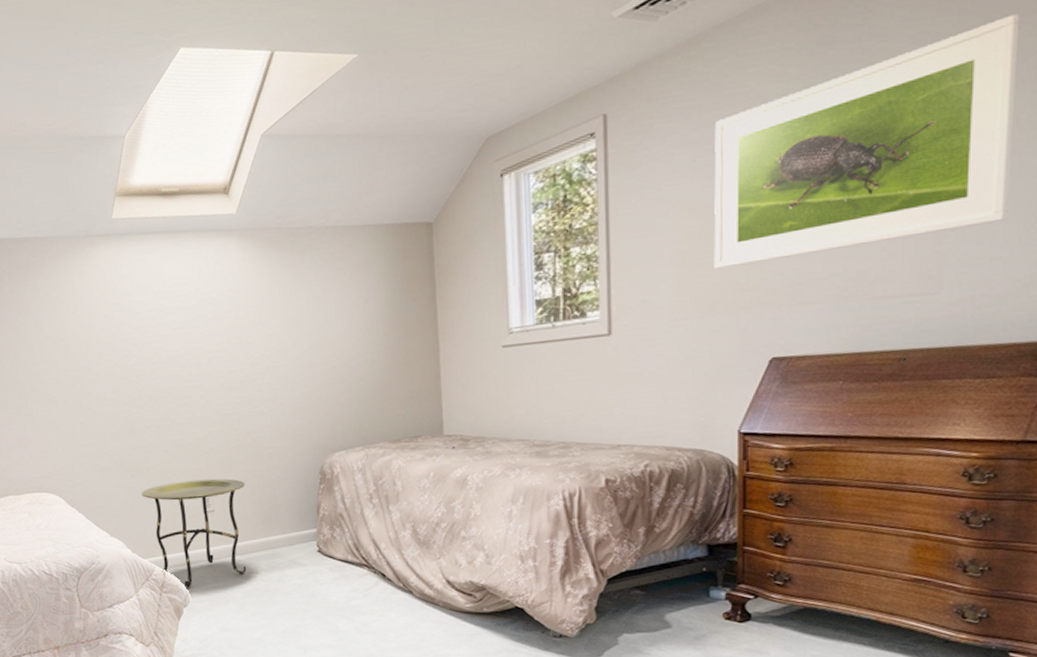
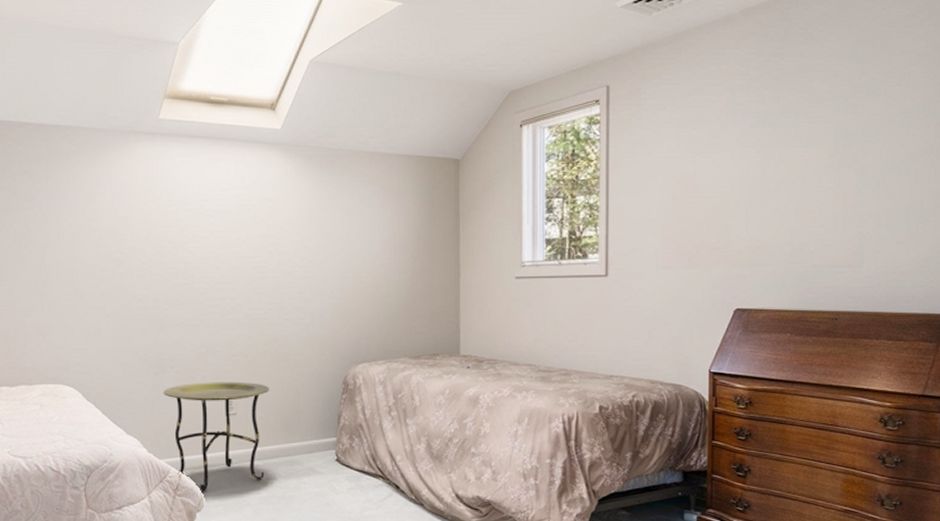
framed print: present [713,14,1020,269] -> none [692,53,914,228]

